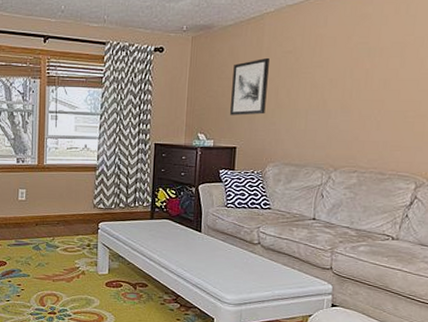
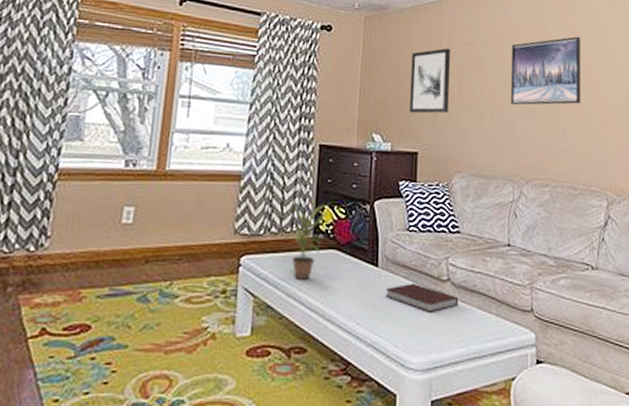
potted plant: none [126,185,163,240] -> present [280,201,329,280]
notebook: none [207,244,267,266] -> present [386,282,459,312]
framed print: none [325,35,406,104] -> present [510,36,581,106]

